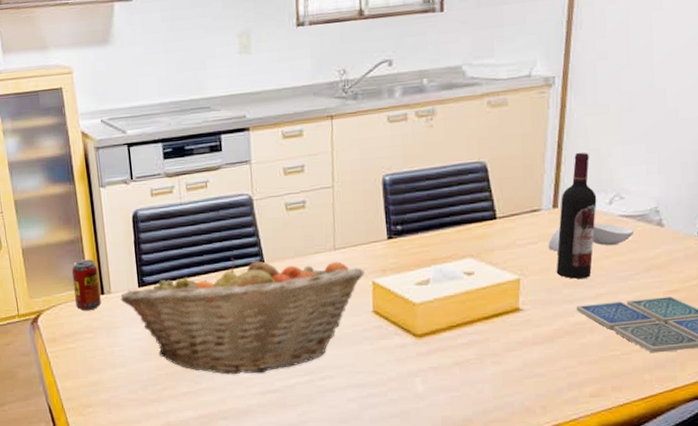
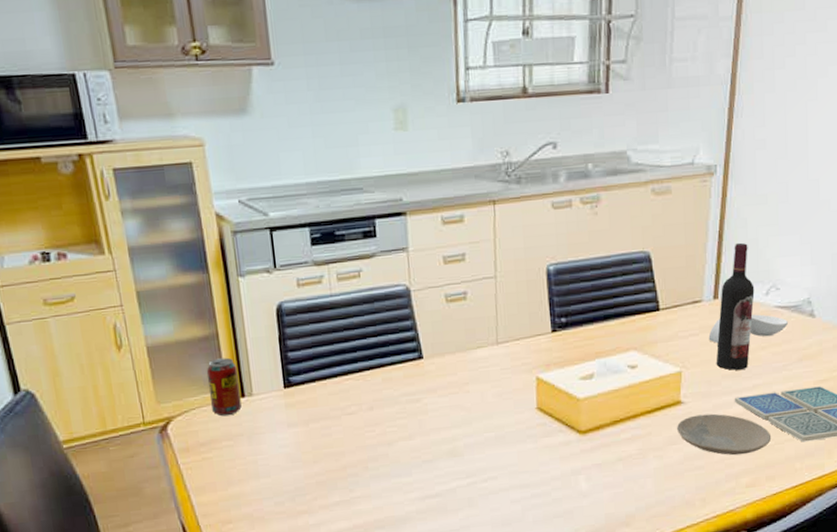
fruit basket: present [120,257,365,375] -> none [263,354,528,480]
plate: none [516,321,617,364] -> present [677,413,772,456]

